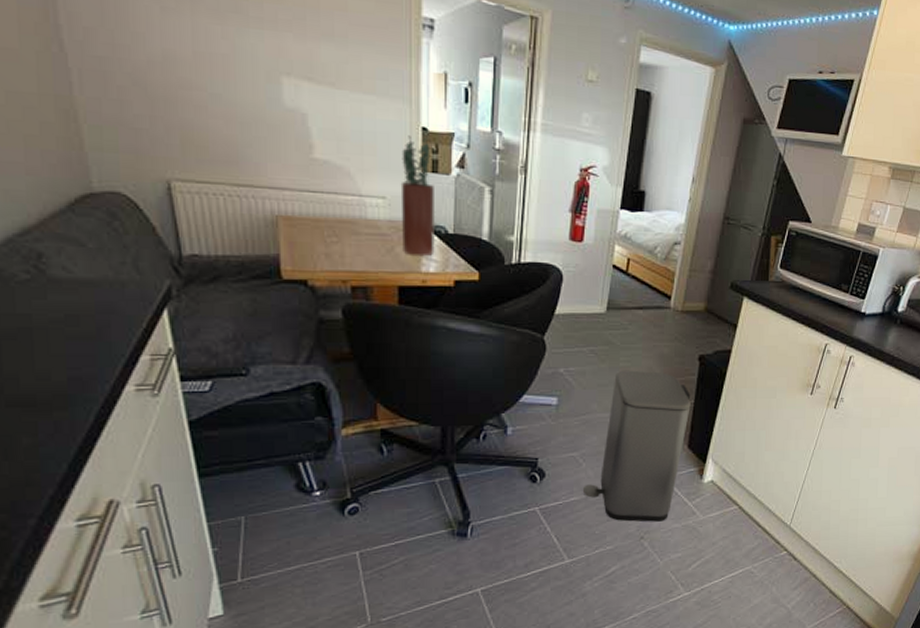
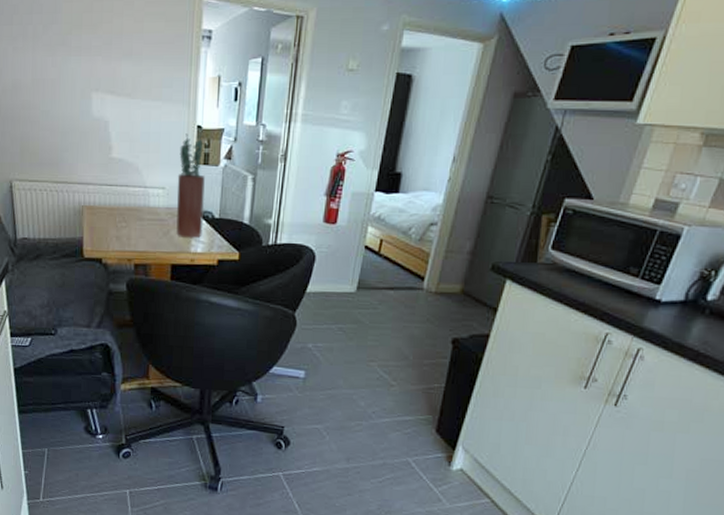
pedal bin: present [583,370,691,522] -> none [326,348,442,504]

